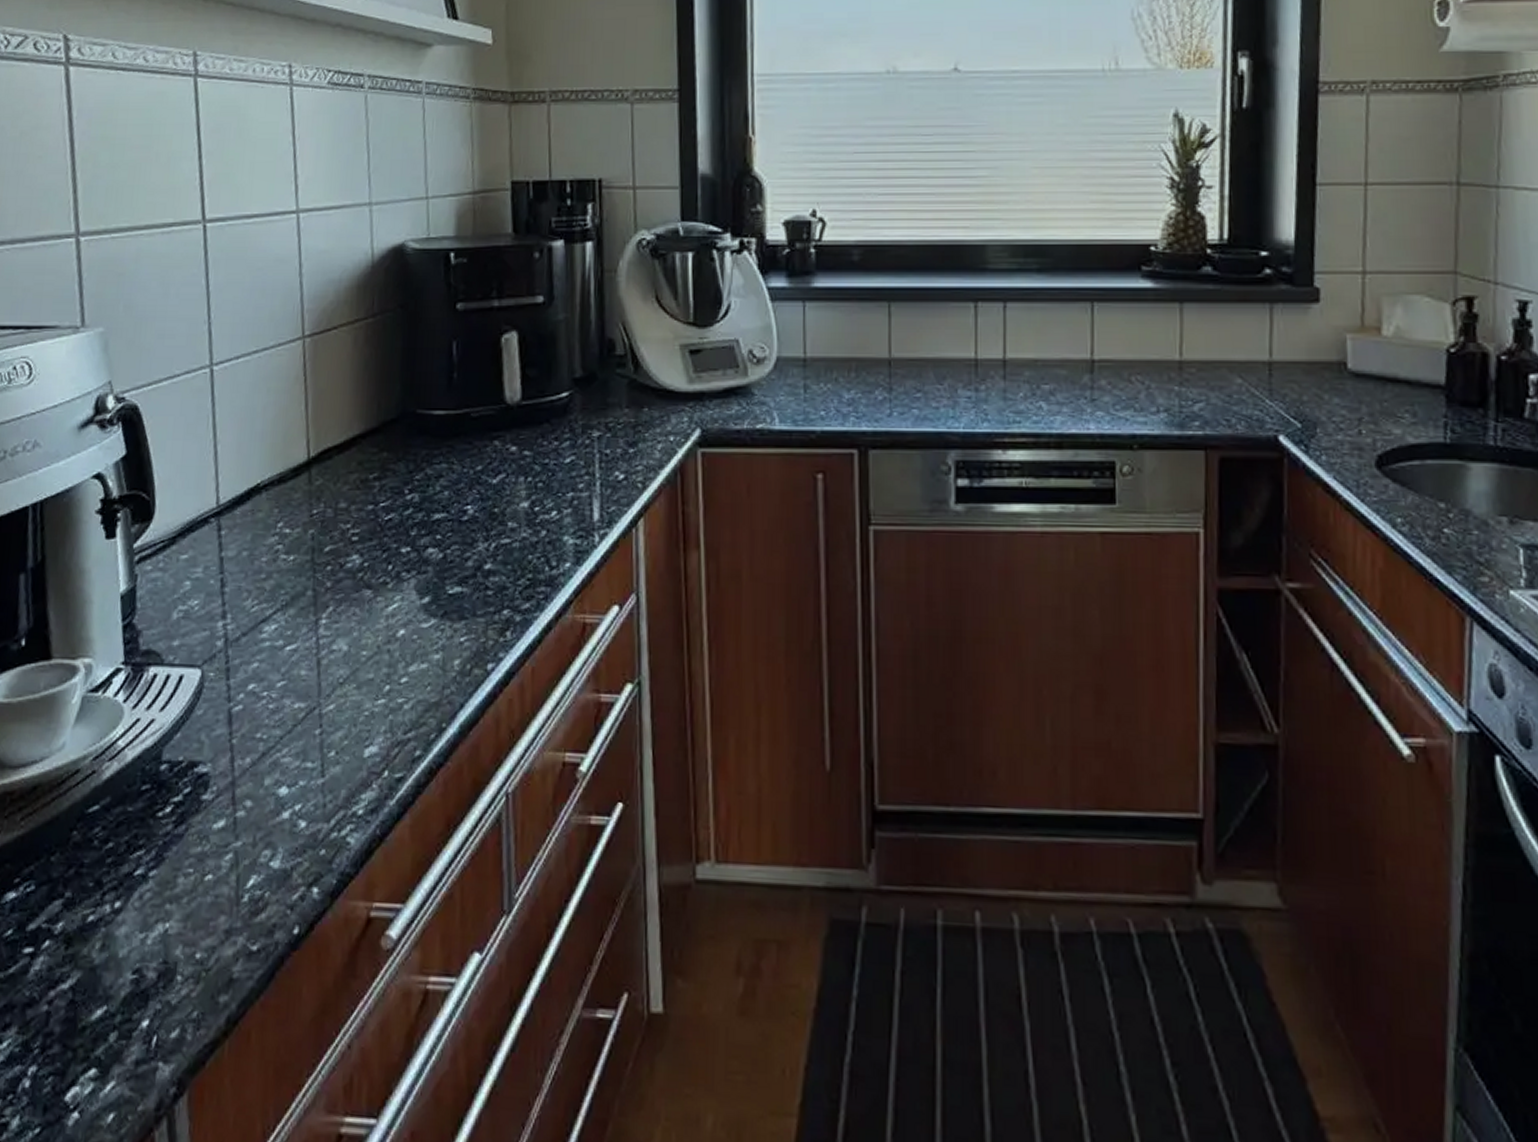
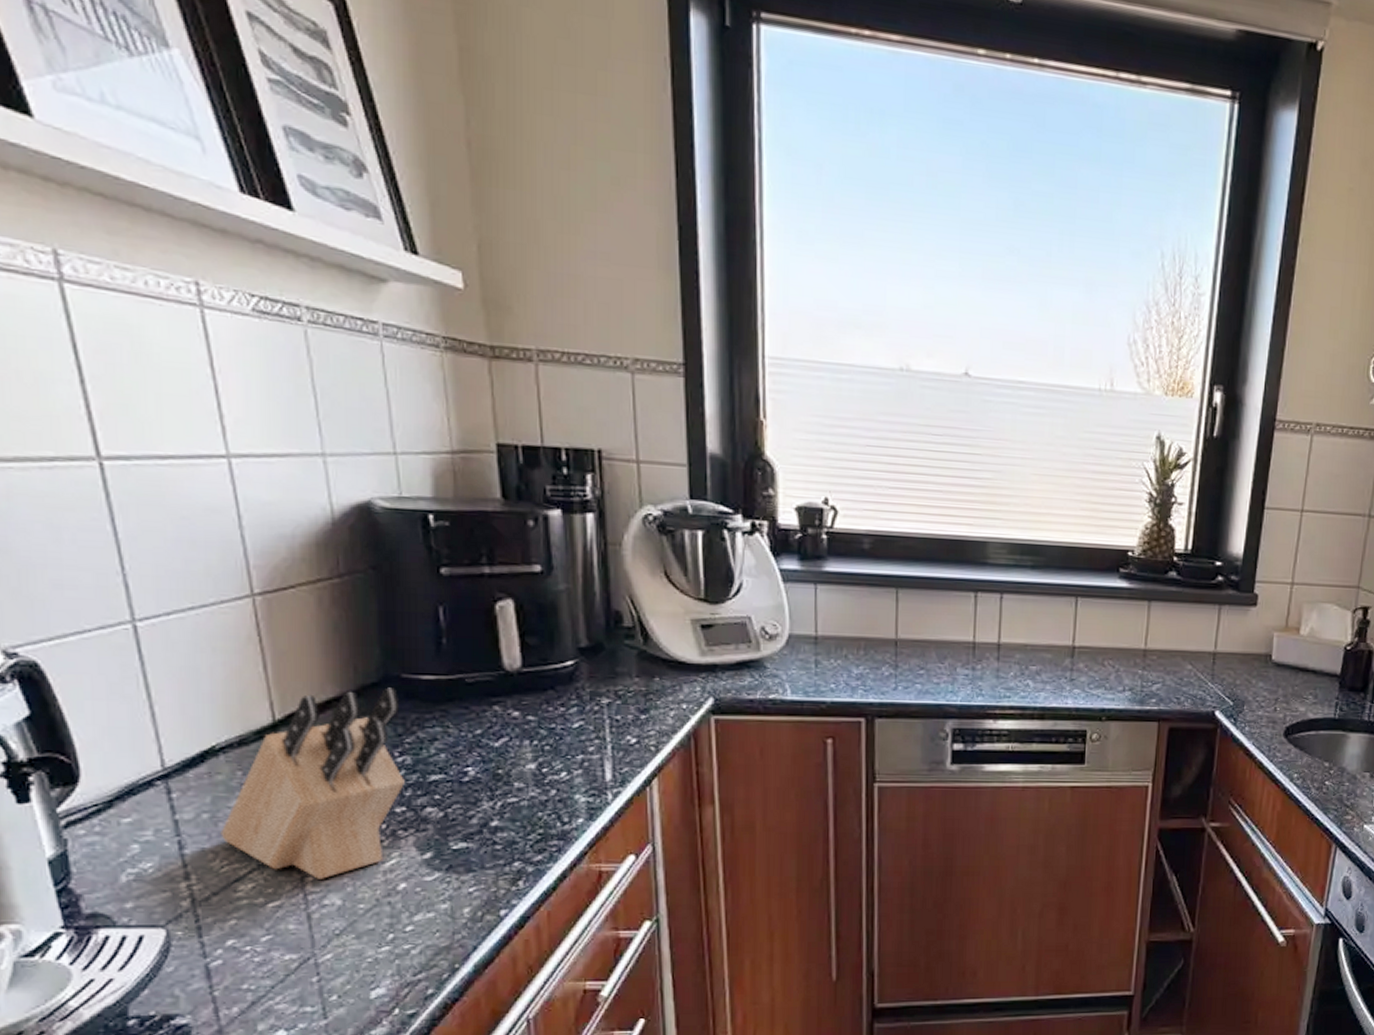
knife block: none [255,423,413,622] -> present [220,687,405,879]

